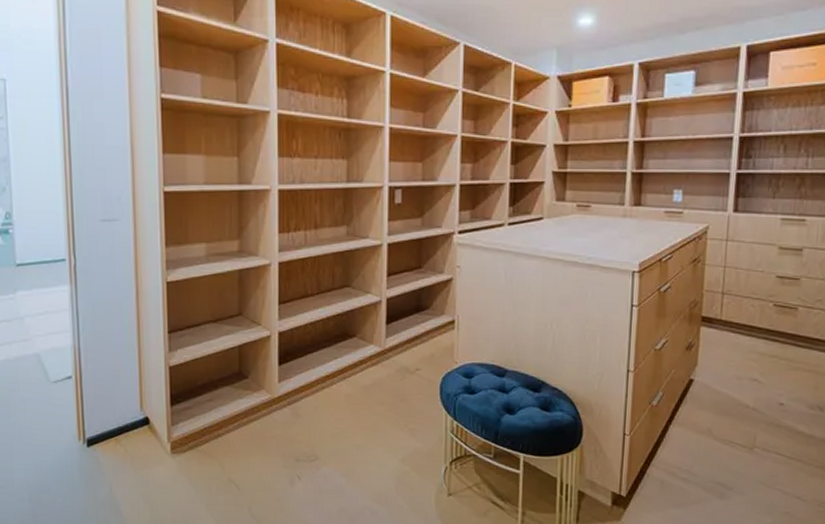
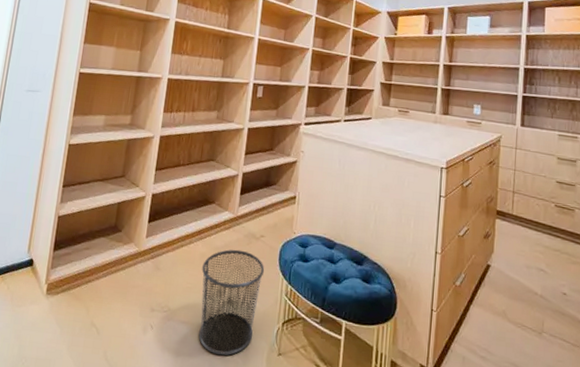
waste bin: none [350,387,424,501] -> present [198,249,265,356]

